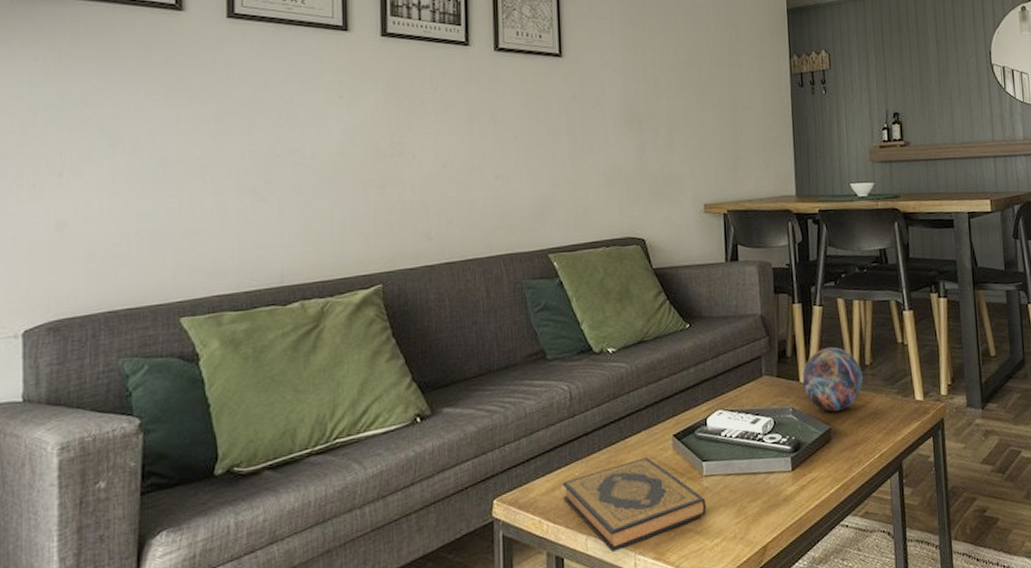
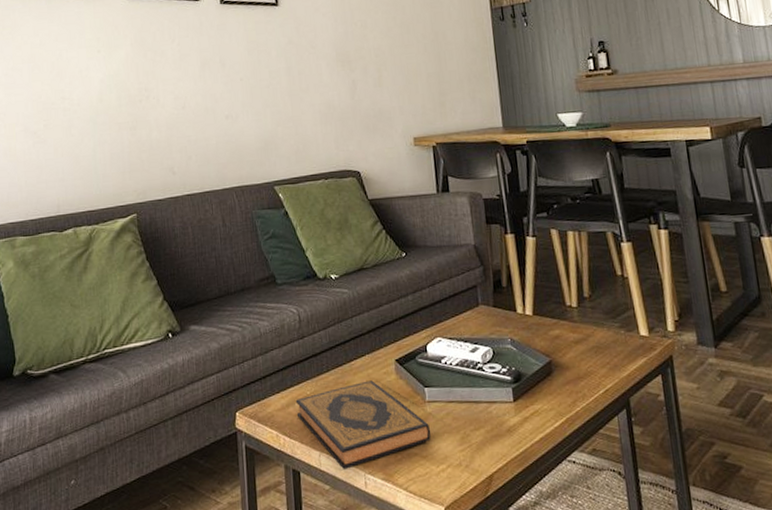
decorative orb: present [802,346,863,412] -> none [518,278,583,344]

